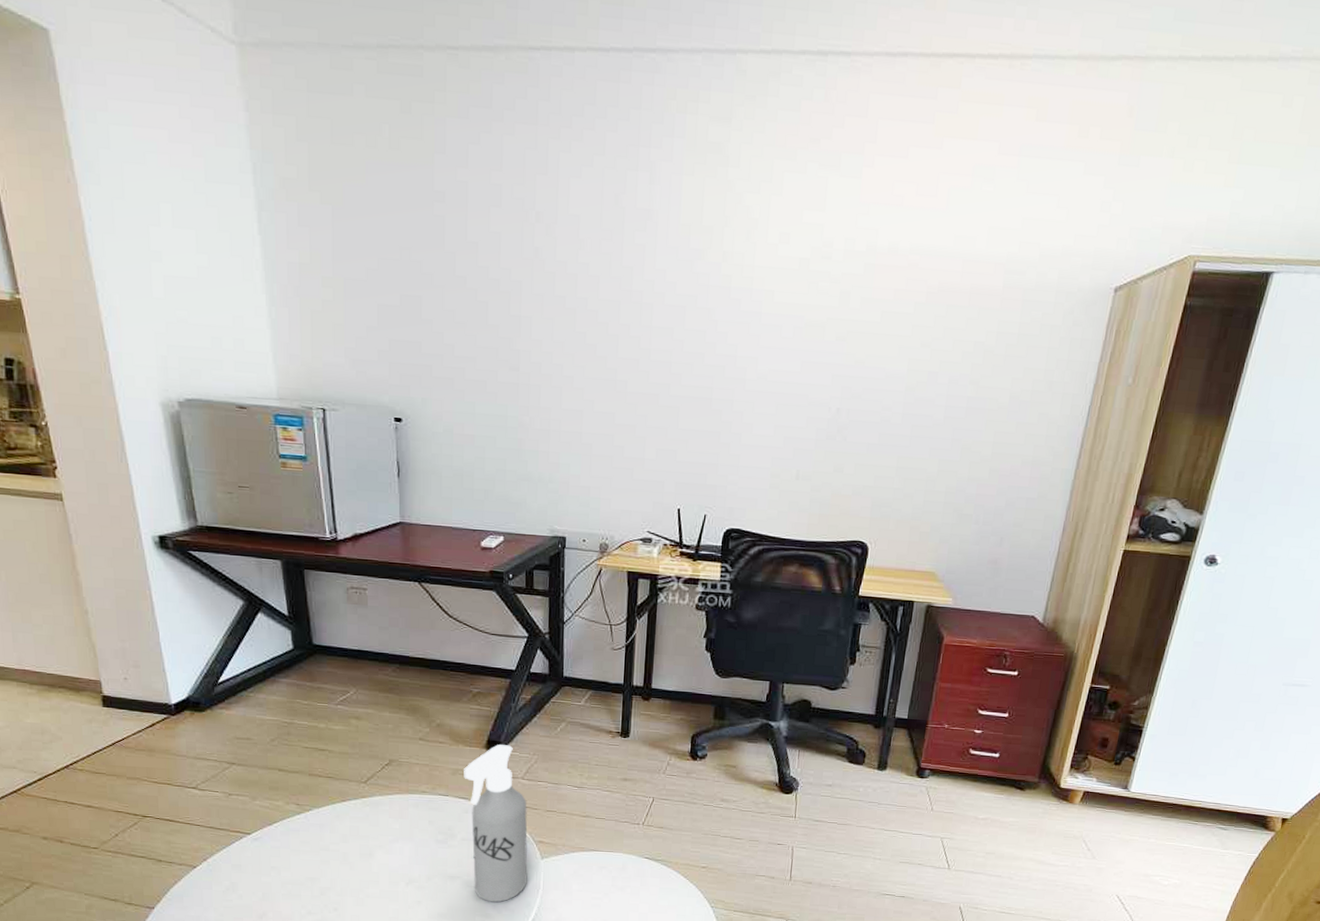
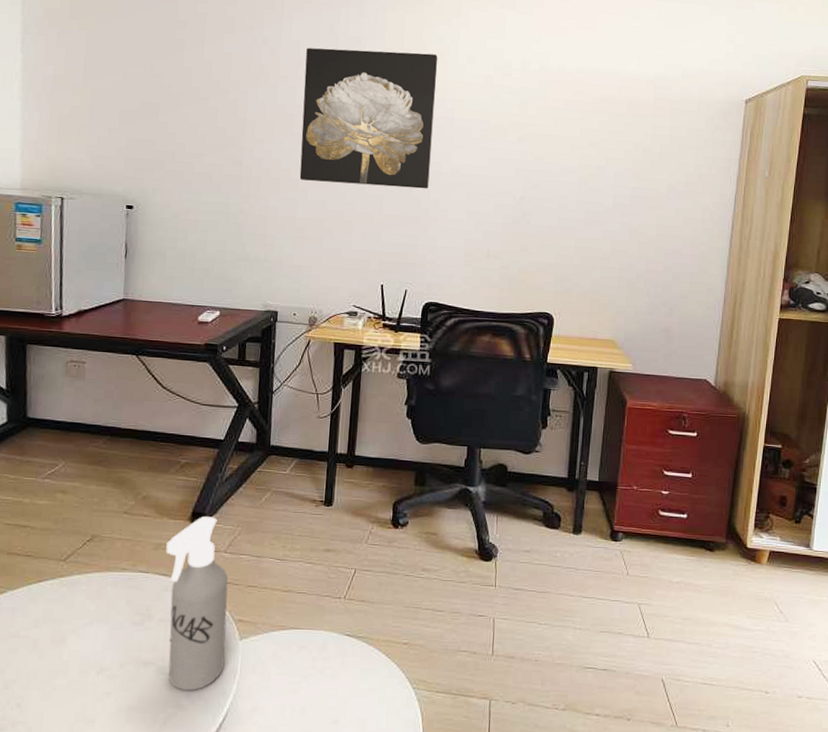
wall art: none [584,224,743,399] -> present [299,48,437,189]

